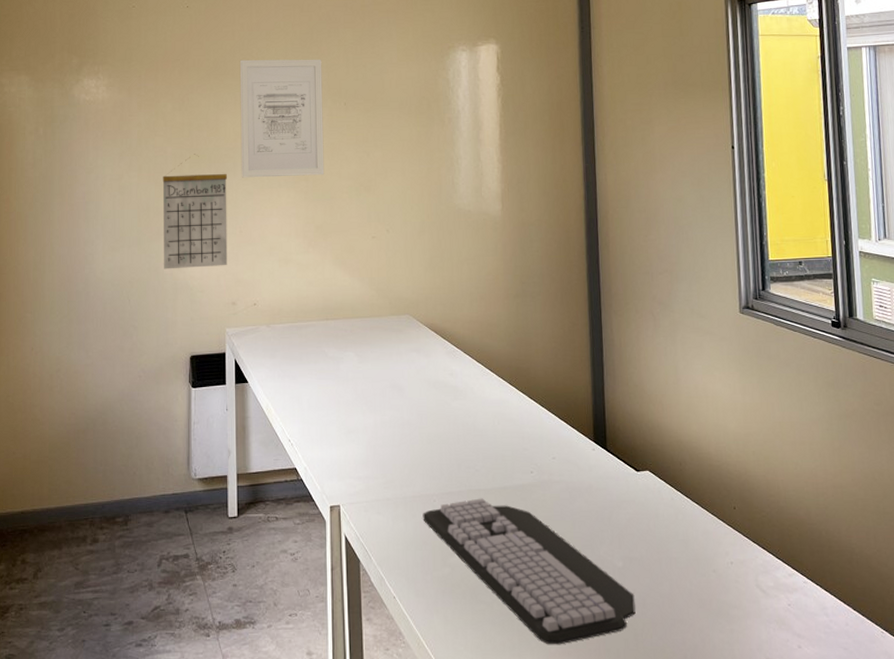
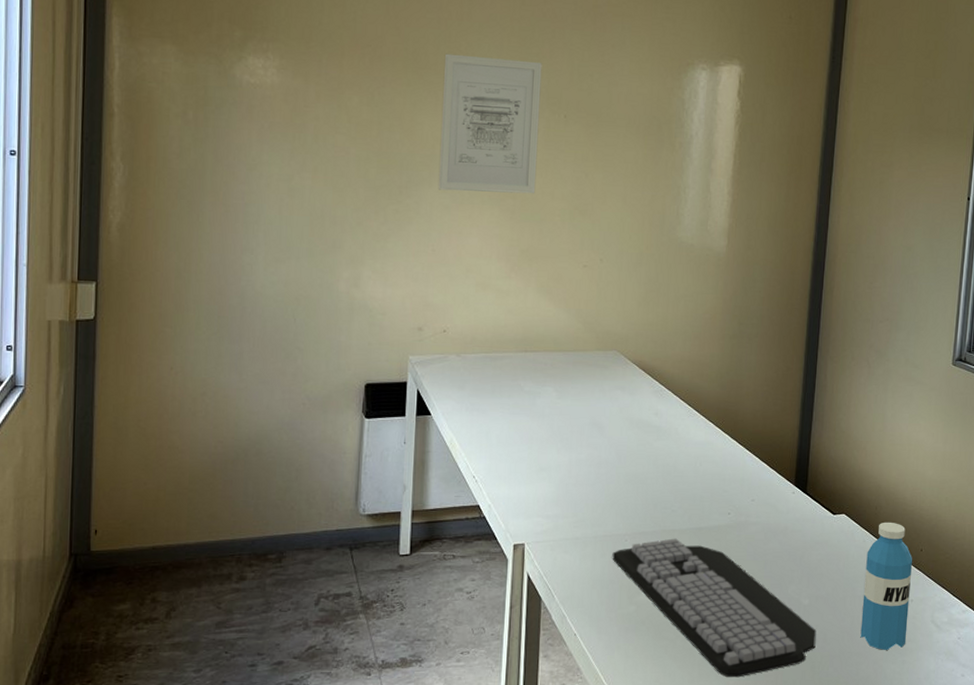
calendar: present [162,154,228,269] -> none [339,158,422,288]
water bottle: none [677,478,732,617] -> present [860,522,912,650]

